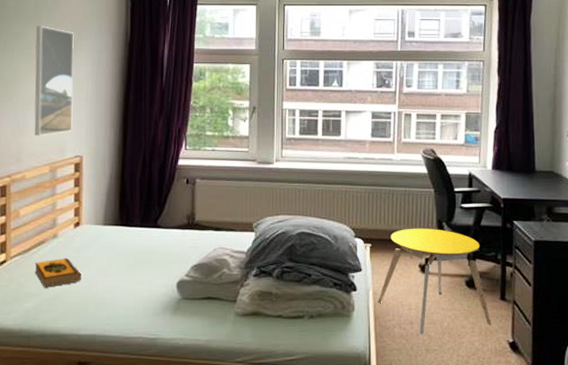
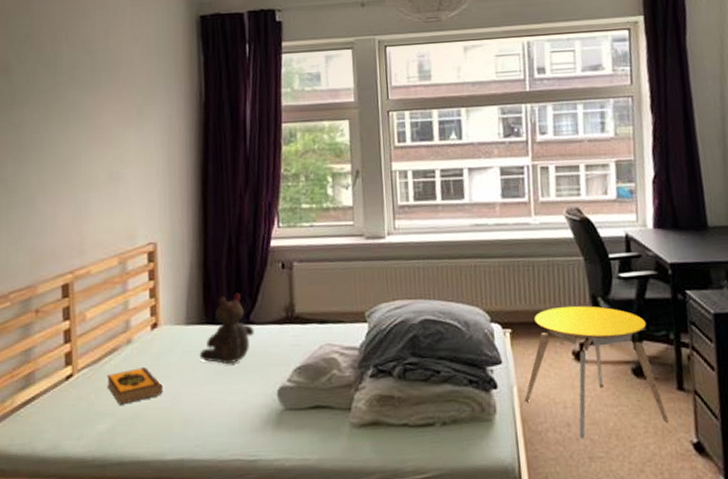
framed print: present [34,26,74,136] -> none [94,91,143,223]
teddy bear: none [113,201,160,260] -> present [199,292,254,365]

